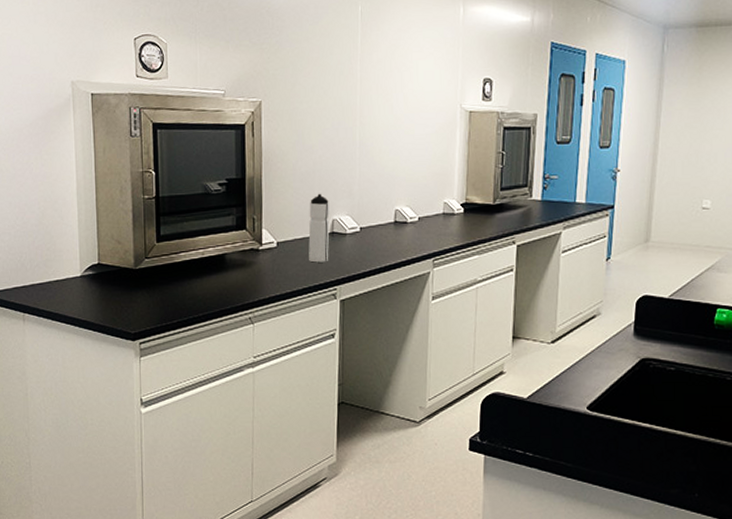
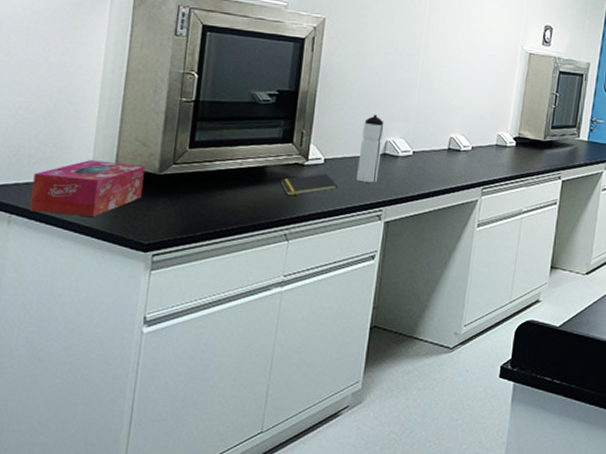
tissue box: none [36,260,123,311] -> present [29,160,145,216]
notepad: none [239,257,293,281] -> present [280,174,338,196]

